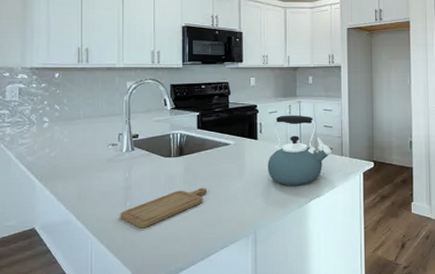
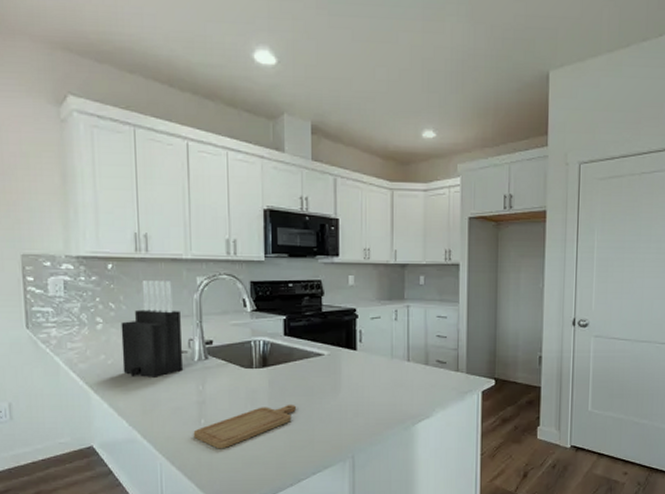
knife block: none [63,86,114,167] -> present [121,281,184,377]
kettle: present [267,115,331,186] -> none [368,321,445,405]

